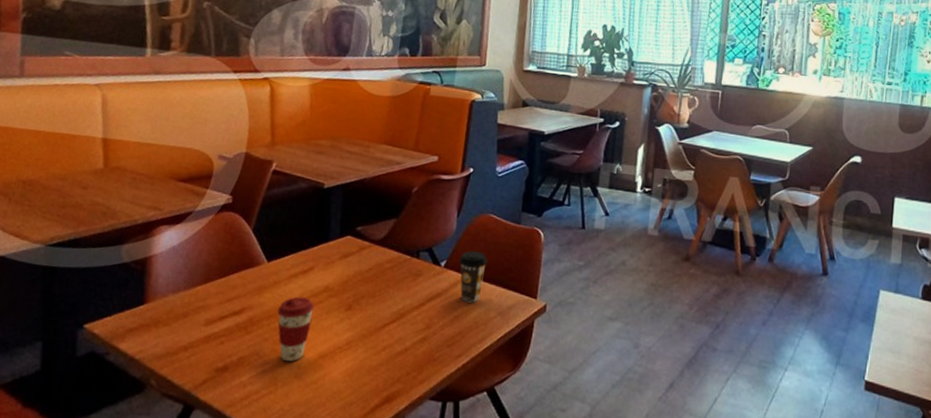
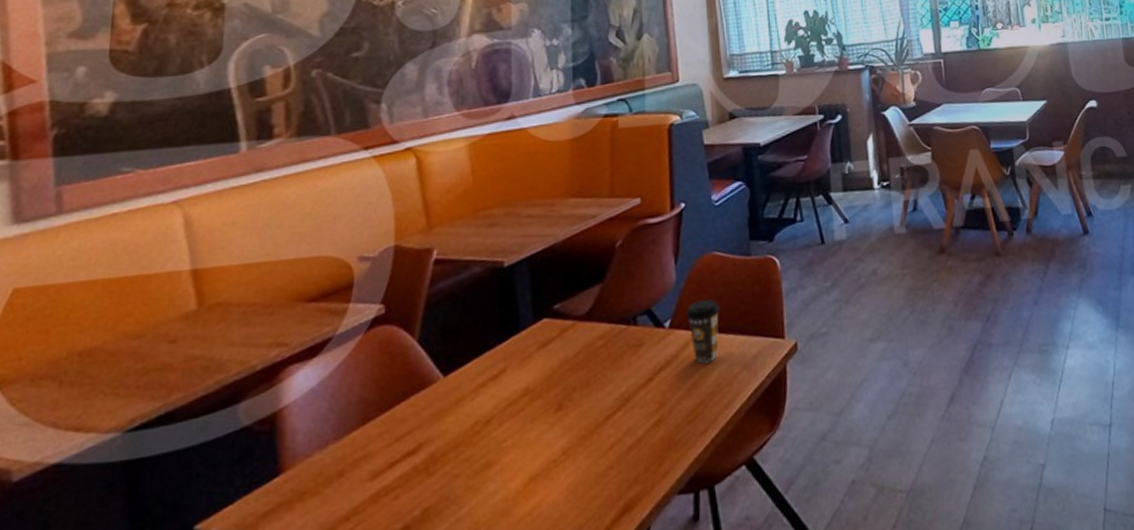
coffee cup: present [277,296,314,362] -> none [465,409,513,498]

